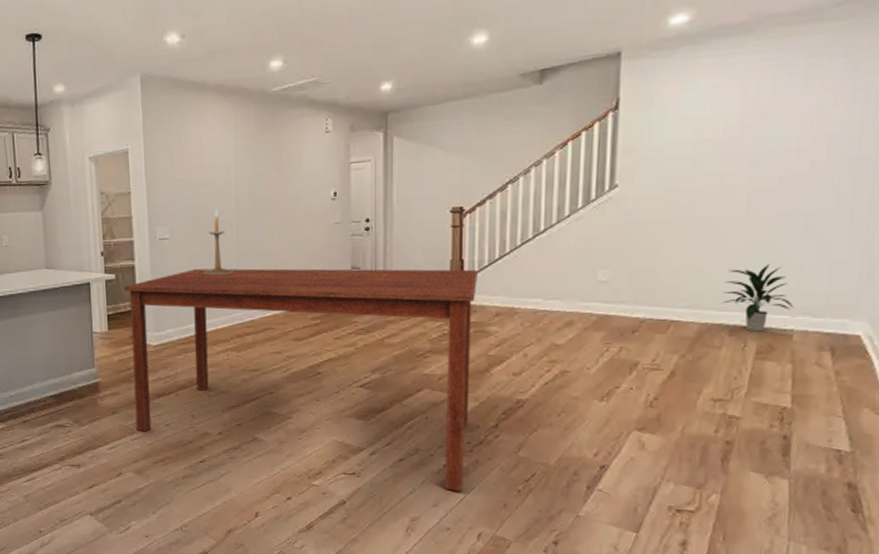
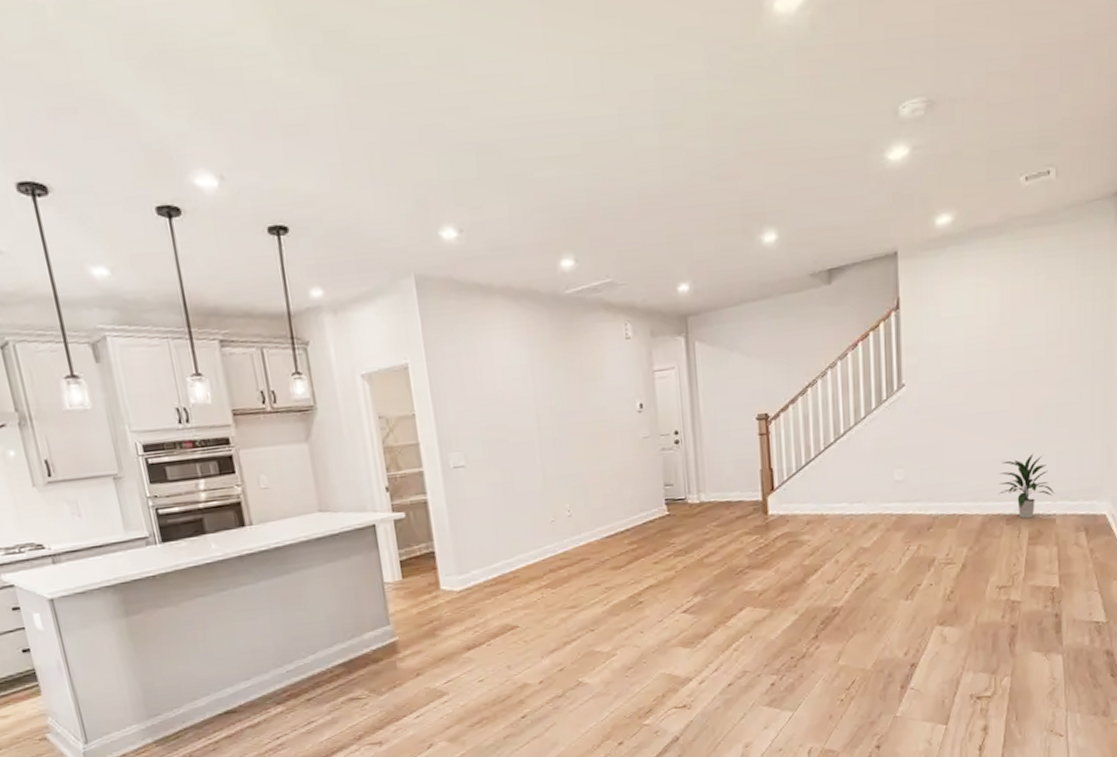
dining table: present [124,268,478,492] -> none [416,478,791,710]
candlestick: present [203,208,234,276] -> none [507,428,541,506]

